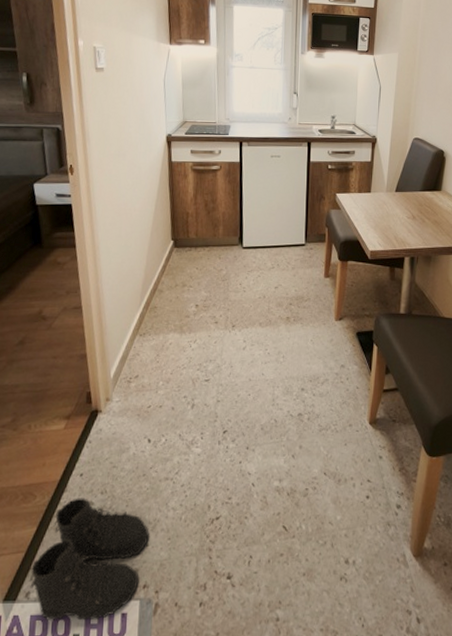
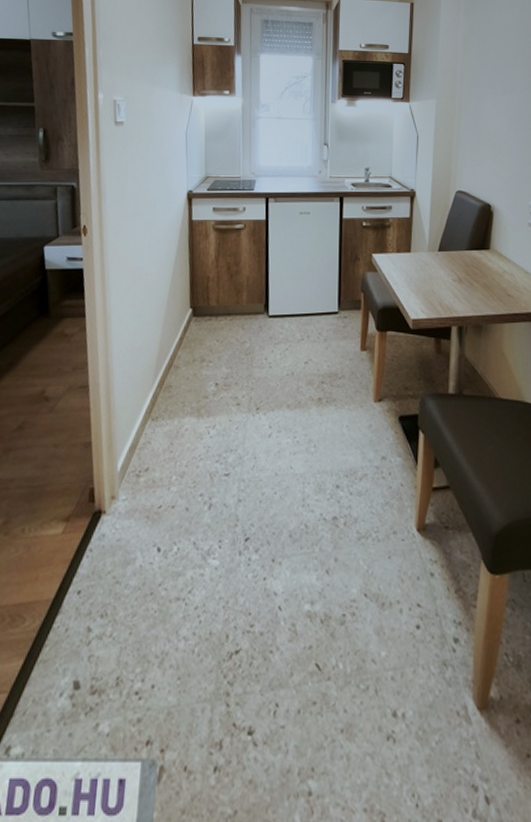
boots: present [29,498,149,621] -> none [10,622,156,789]

